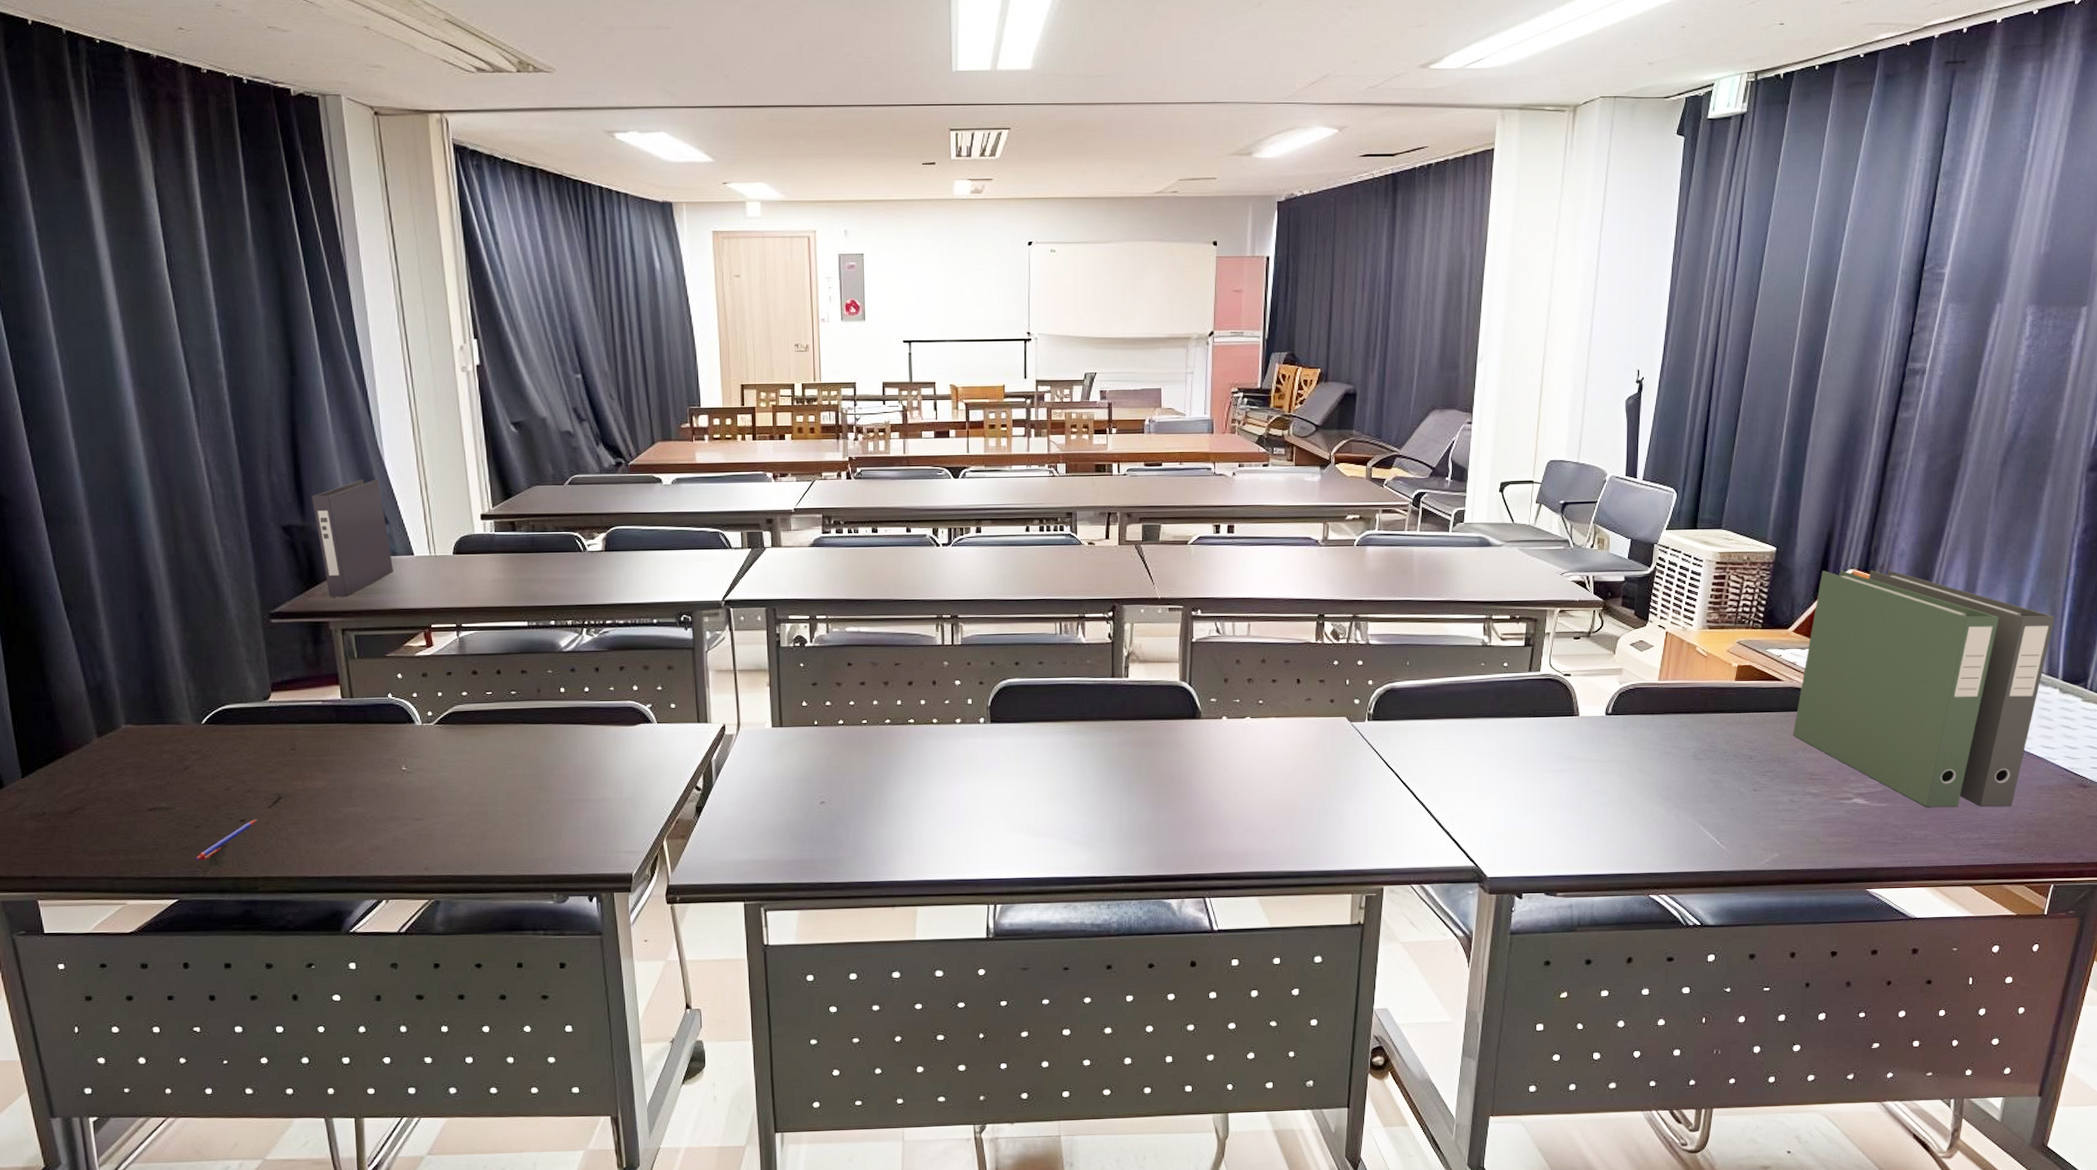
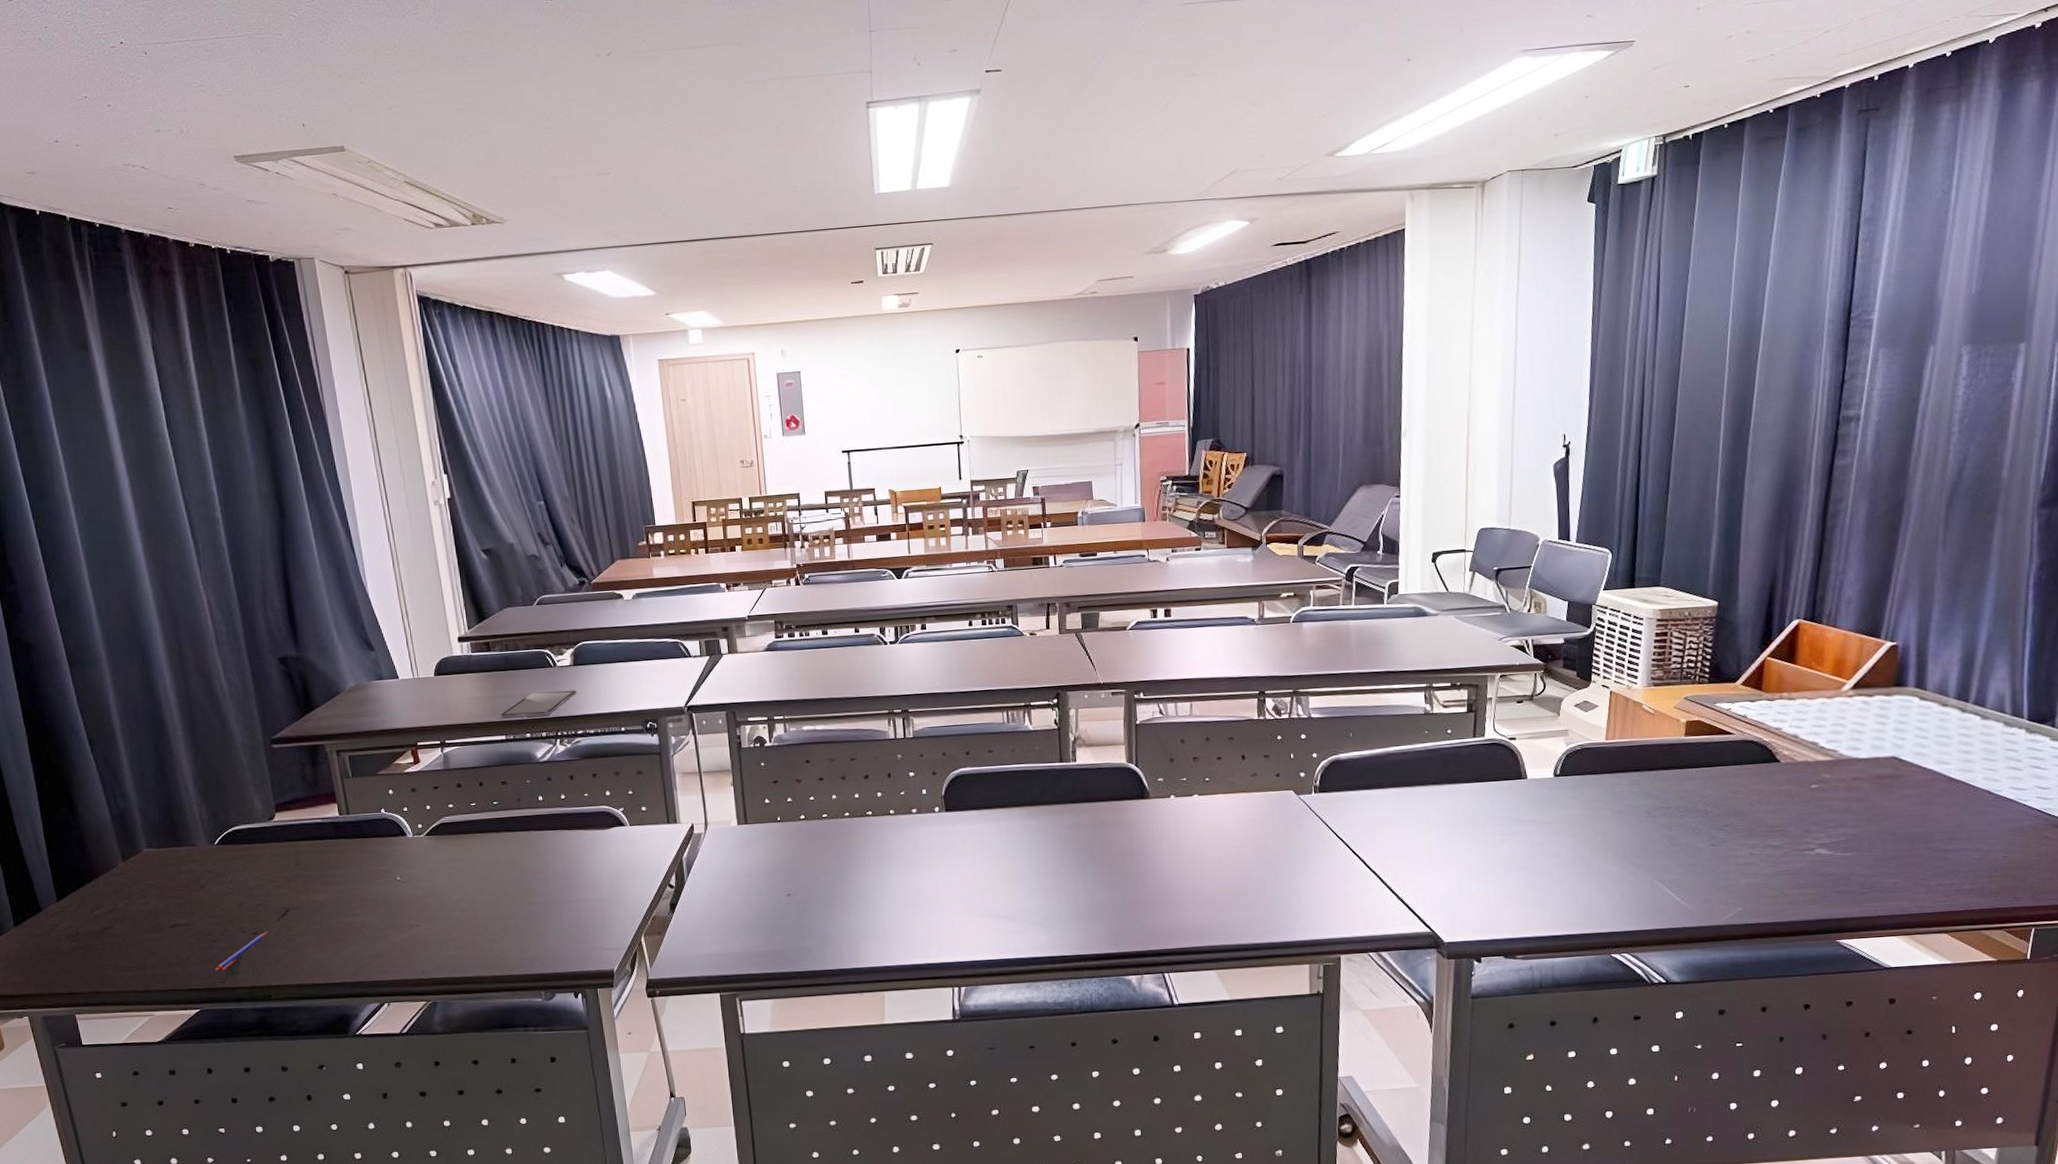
binder: present [312,479,393,597] -> none [304,609,381,722]
tablet: none [523,577,607,604] -> present [500,690,577,719]
binder: present [1792,570,2055,808] -> none [1748,618,2016,855]

